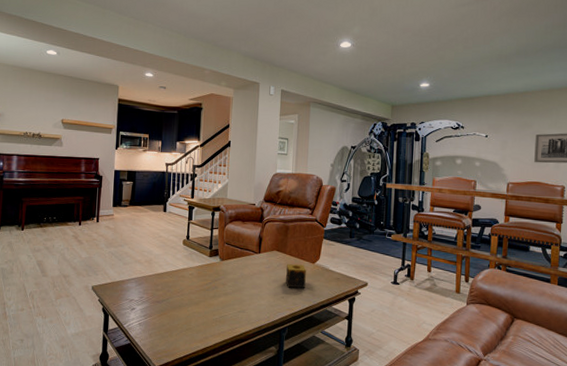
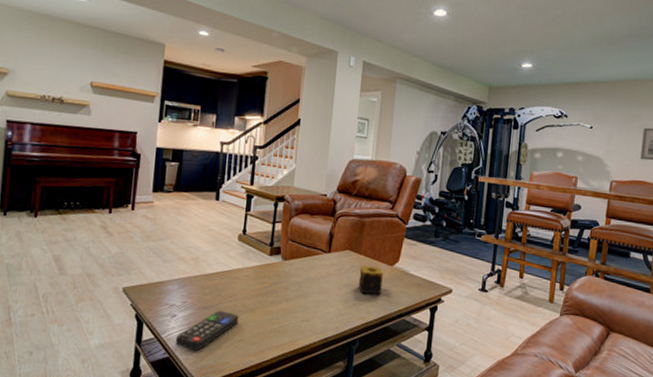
remote control: none [135,304,186,338] -> present [175,310,239,351]

